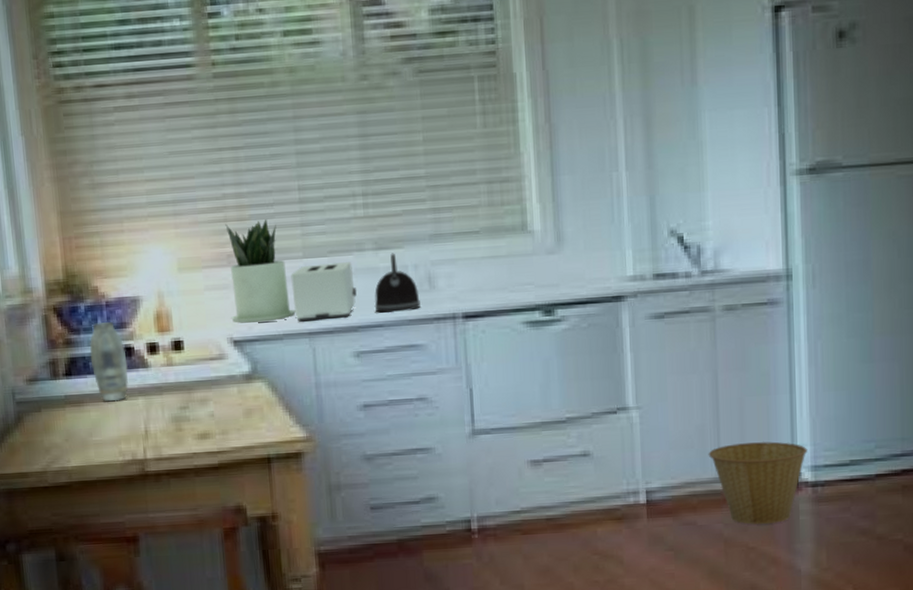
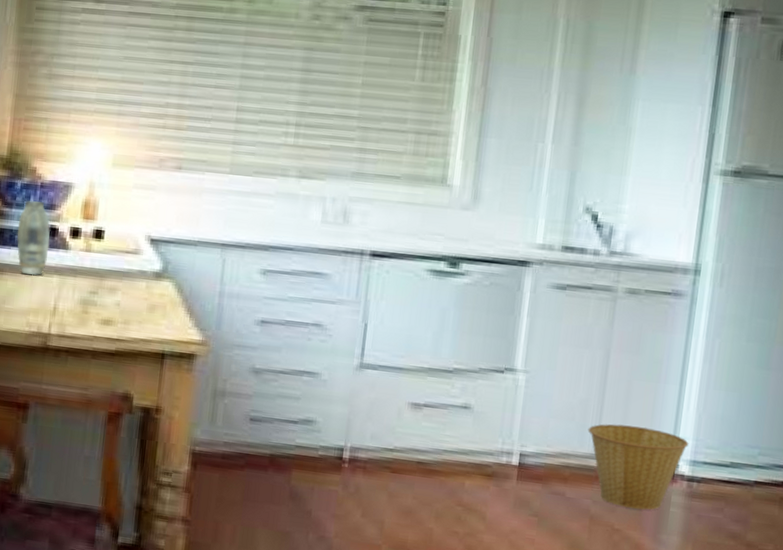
planter: present [225,219,296,324] -> none [151,130,214,228]
toaster: present [291,262,357,323] -> none [212,181,275,237]
kettle: present [374,253,421,313] -> none [288,183,333,240]

